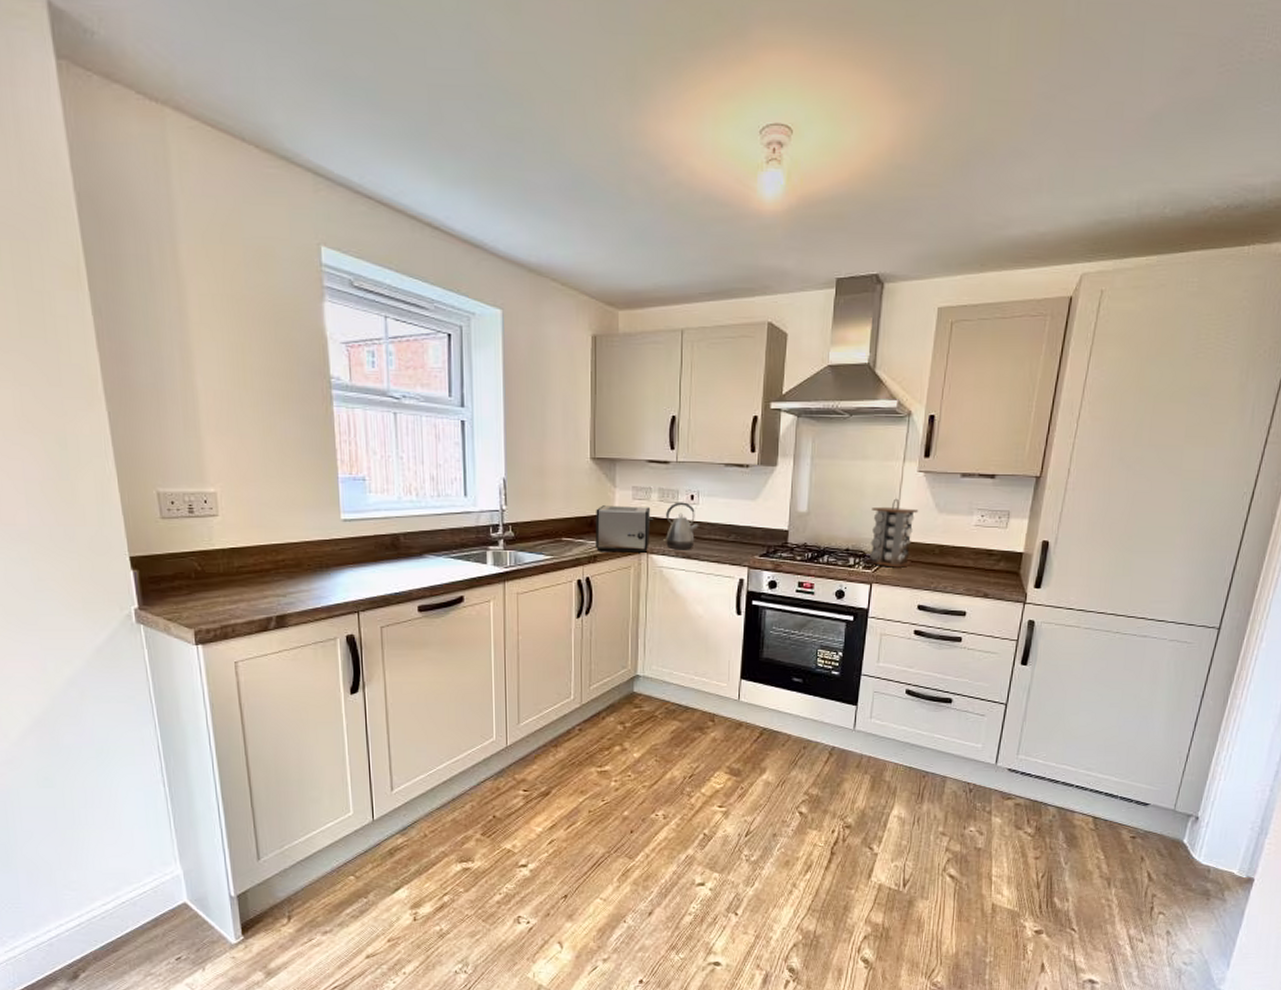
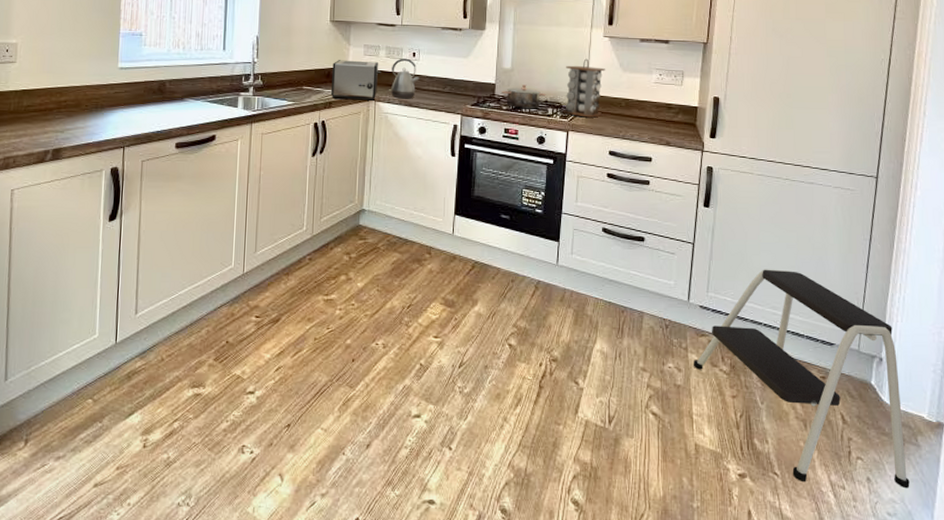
cooking pot: none [795,531,848,559] -> present [501,84,546,109]
step stool: none [997,729,1215,940] -> present [694,269,910,489]

